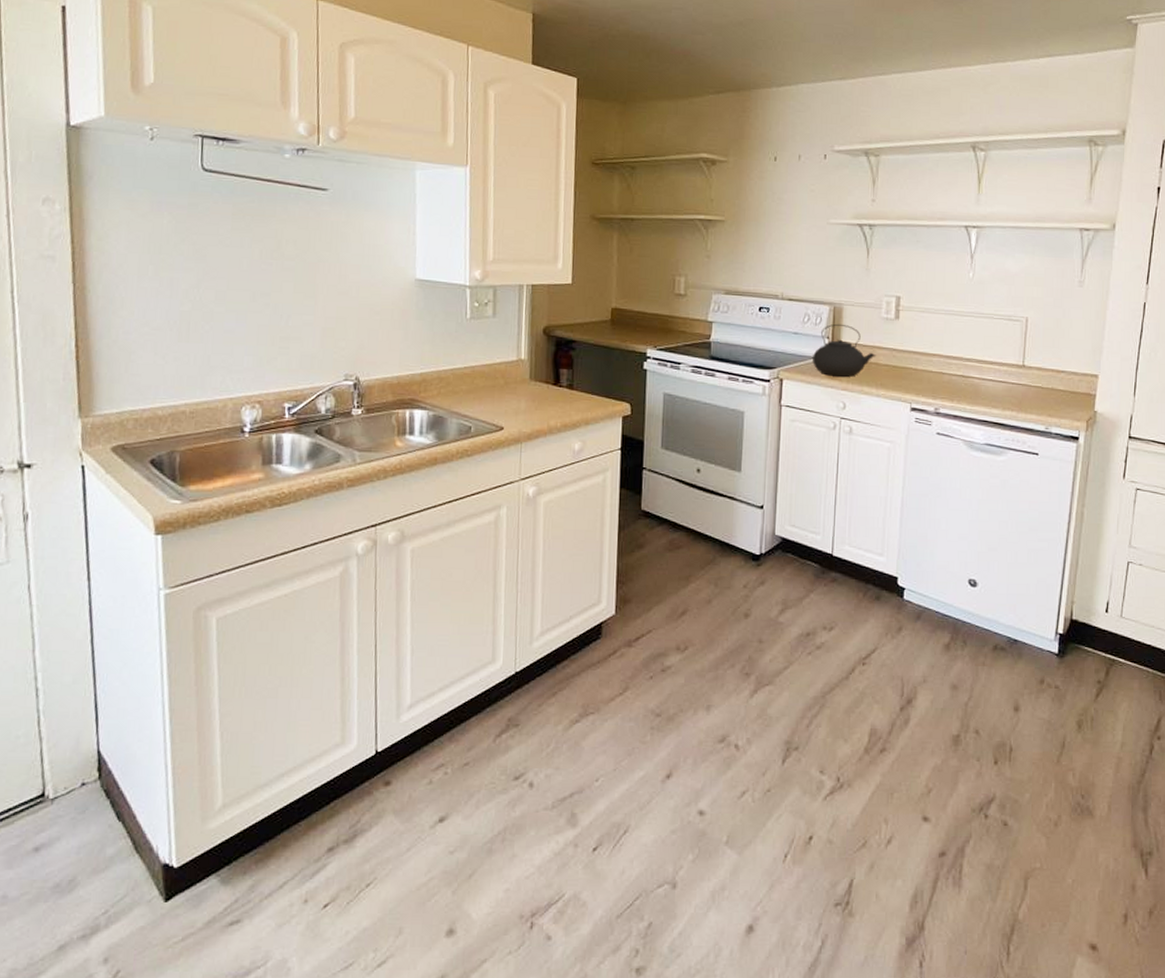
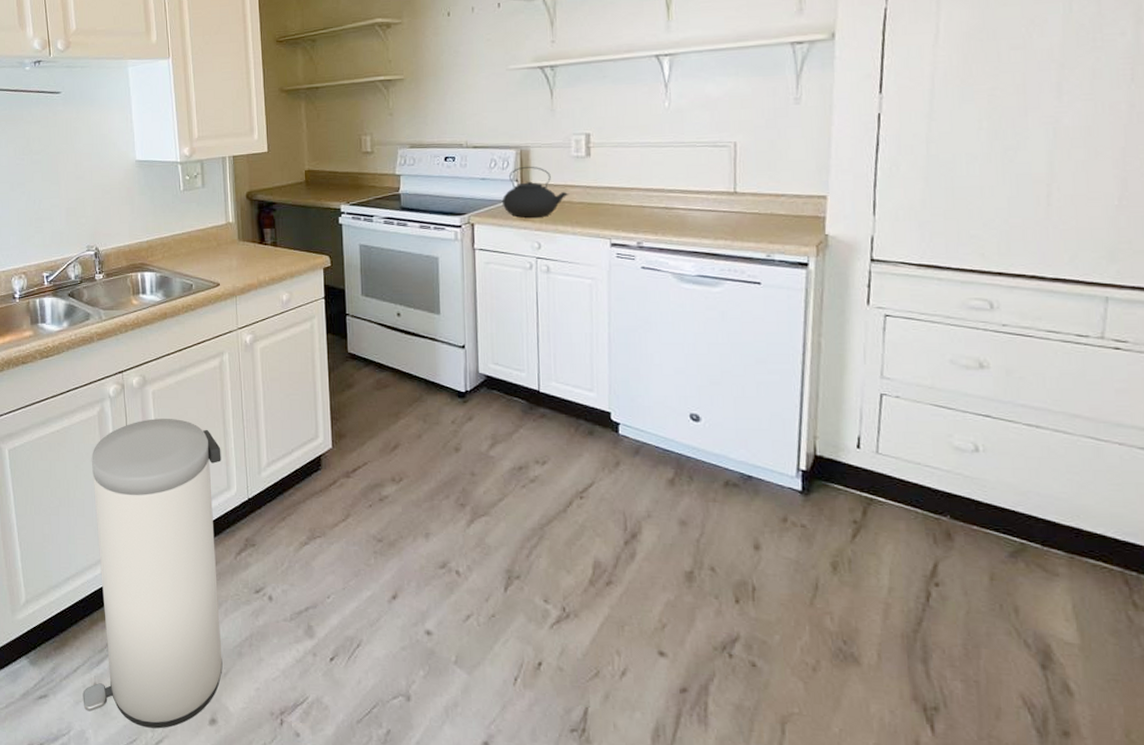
pedal bin: none [288,581,488,948] -> present [82,418,223,729]

